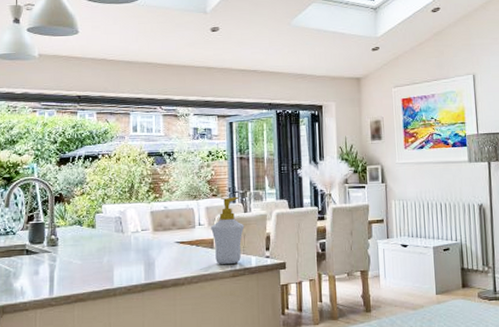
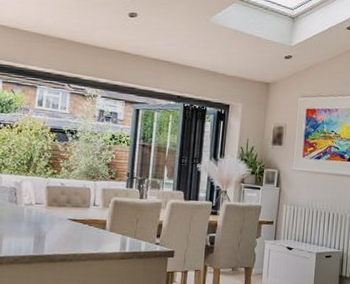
soap bottle: present [211,196,245,265] -> none [105,181,139,247]

